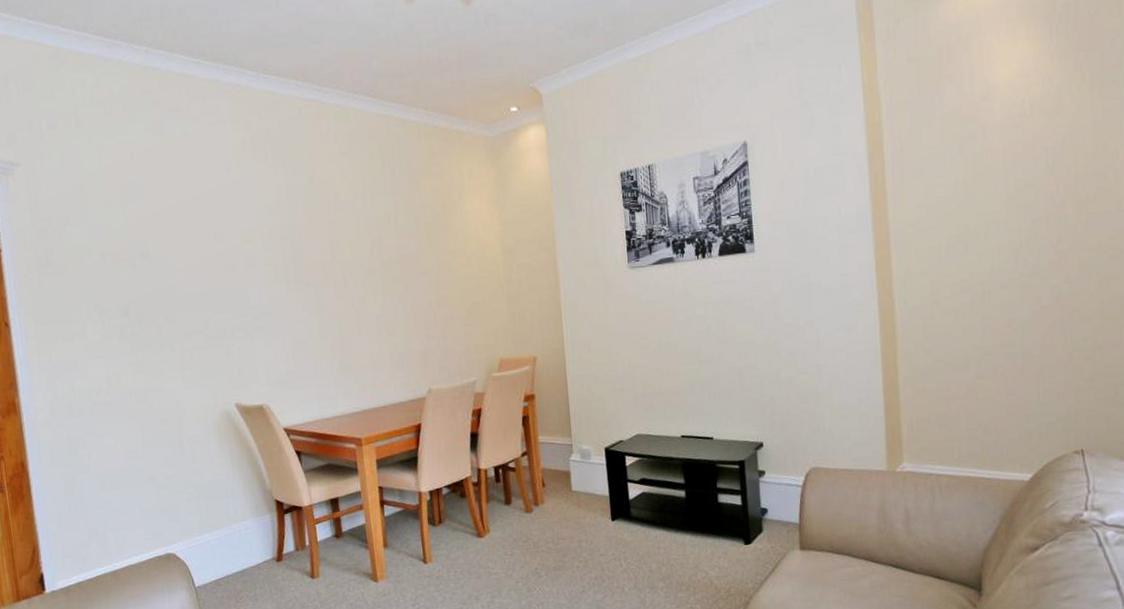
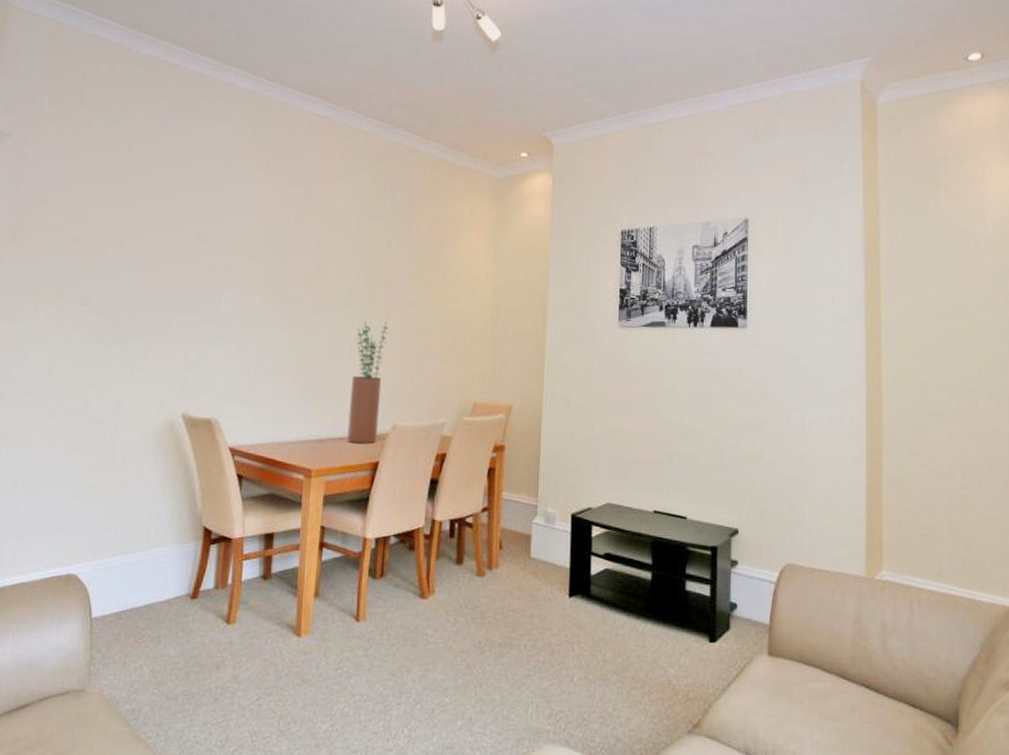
vase: none [380,294,415,411] -> present [347,321,388,444]

